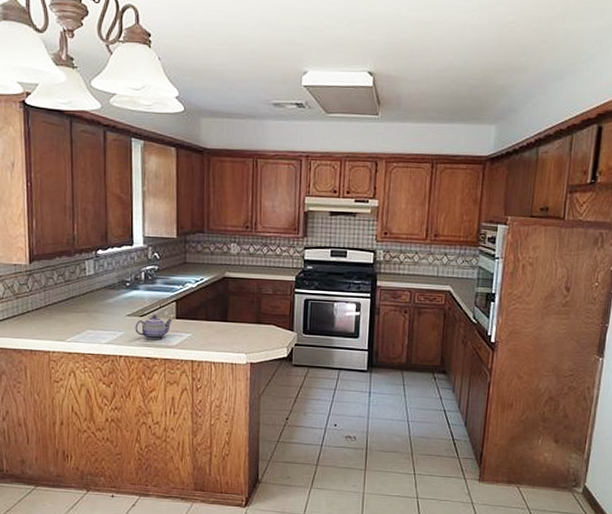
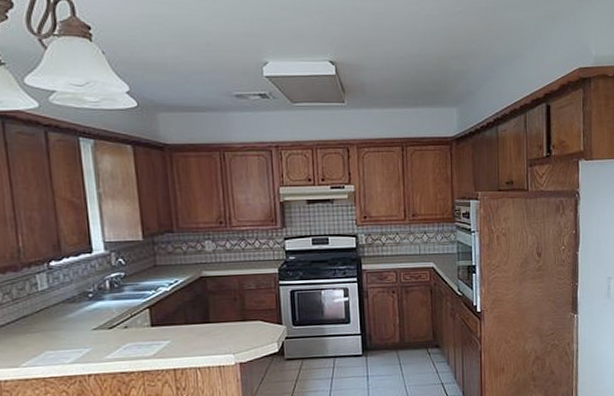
teapot: present [135,315,172,340] -> none [103,325,147,353]

